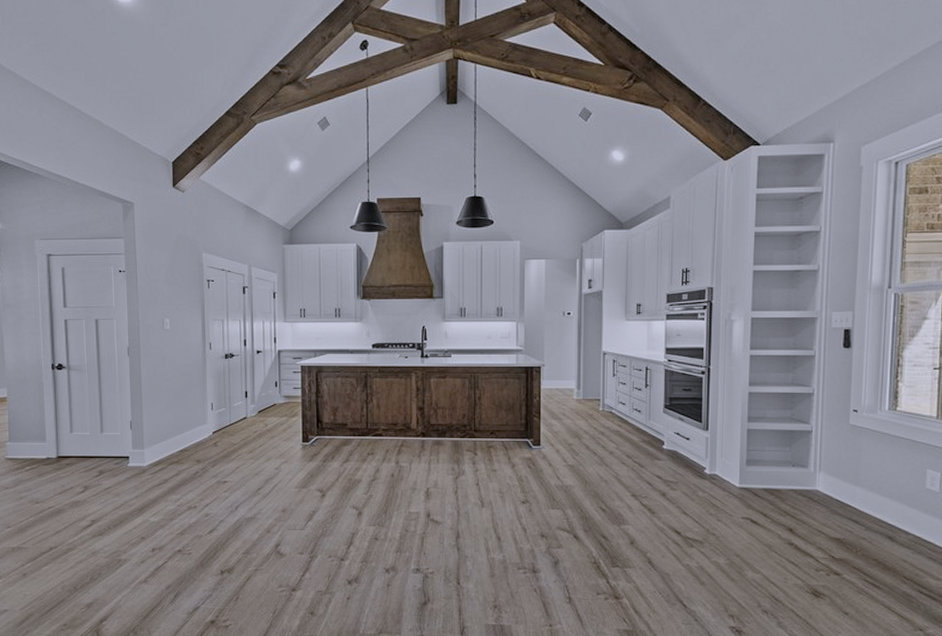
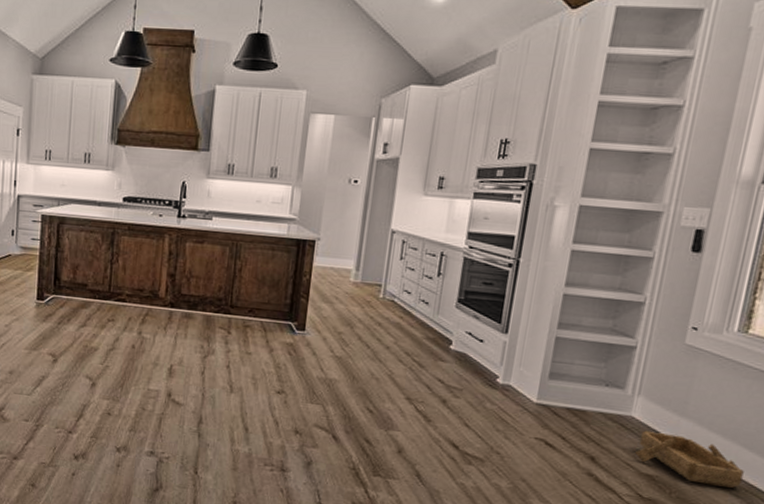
wooden boat: none [824,500,911,541] -> present [635,430,744,488]

